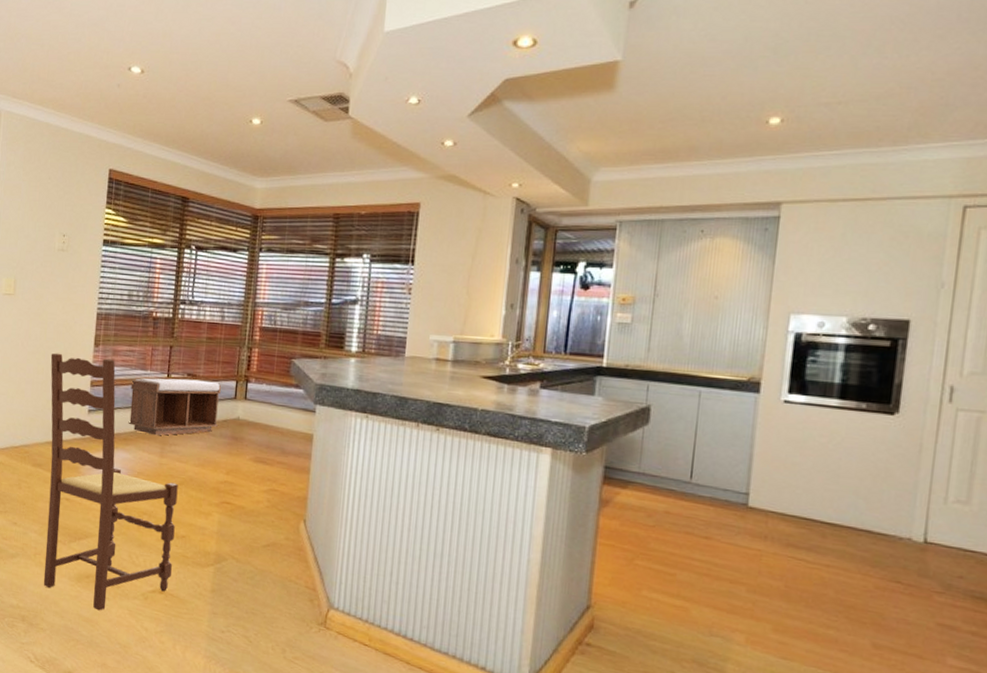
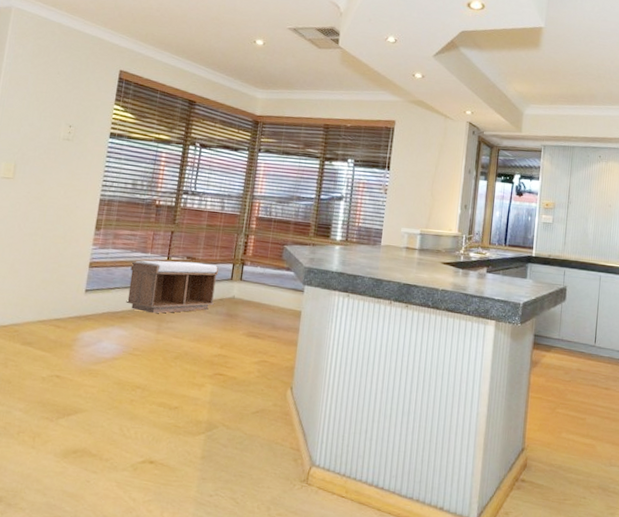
dining chair: present [43,353,178,611] -> none [25,235,173,485]

